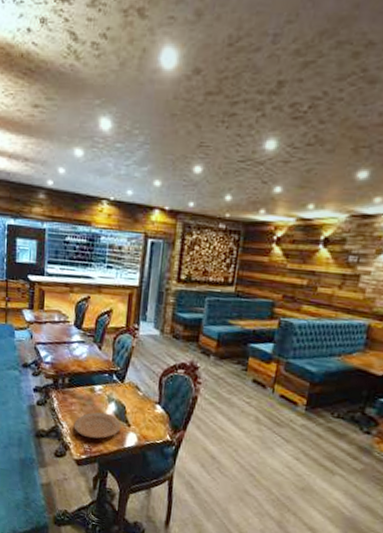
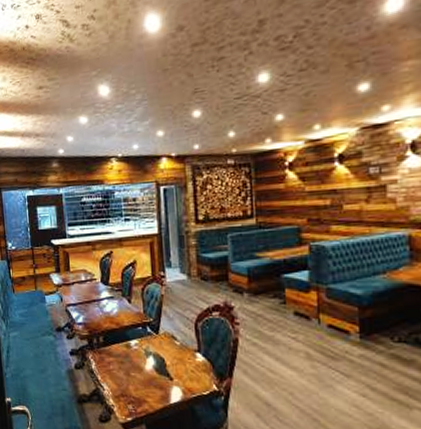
plate: present [73,412,121,439] -> none [114,368,164,398]

